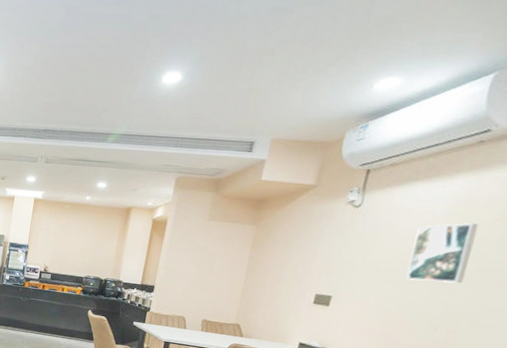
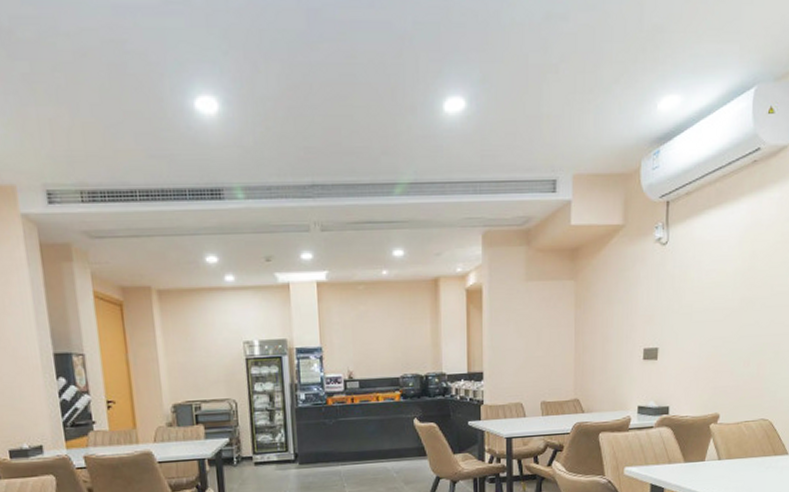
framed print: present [406,223,479,284] -> none [717,249,766,317]

